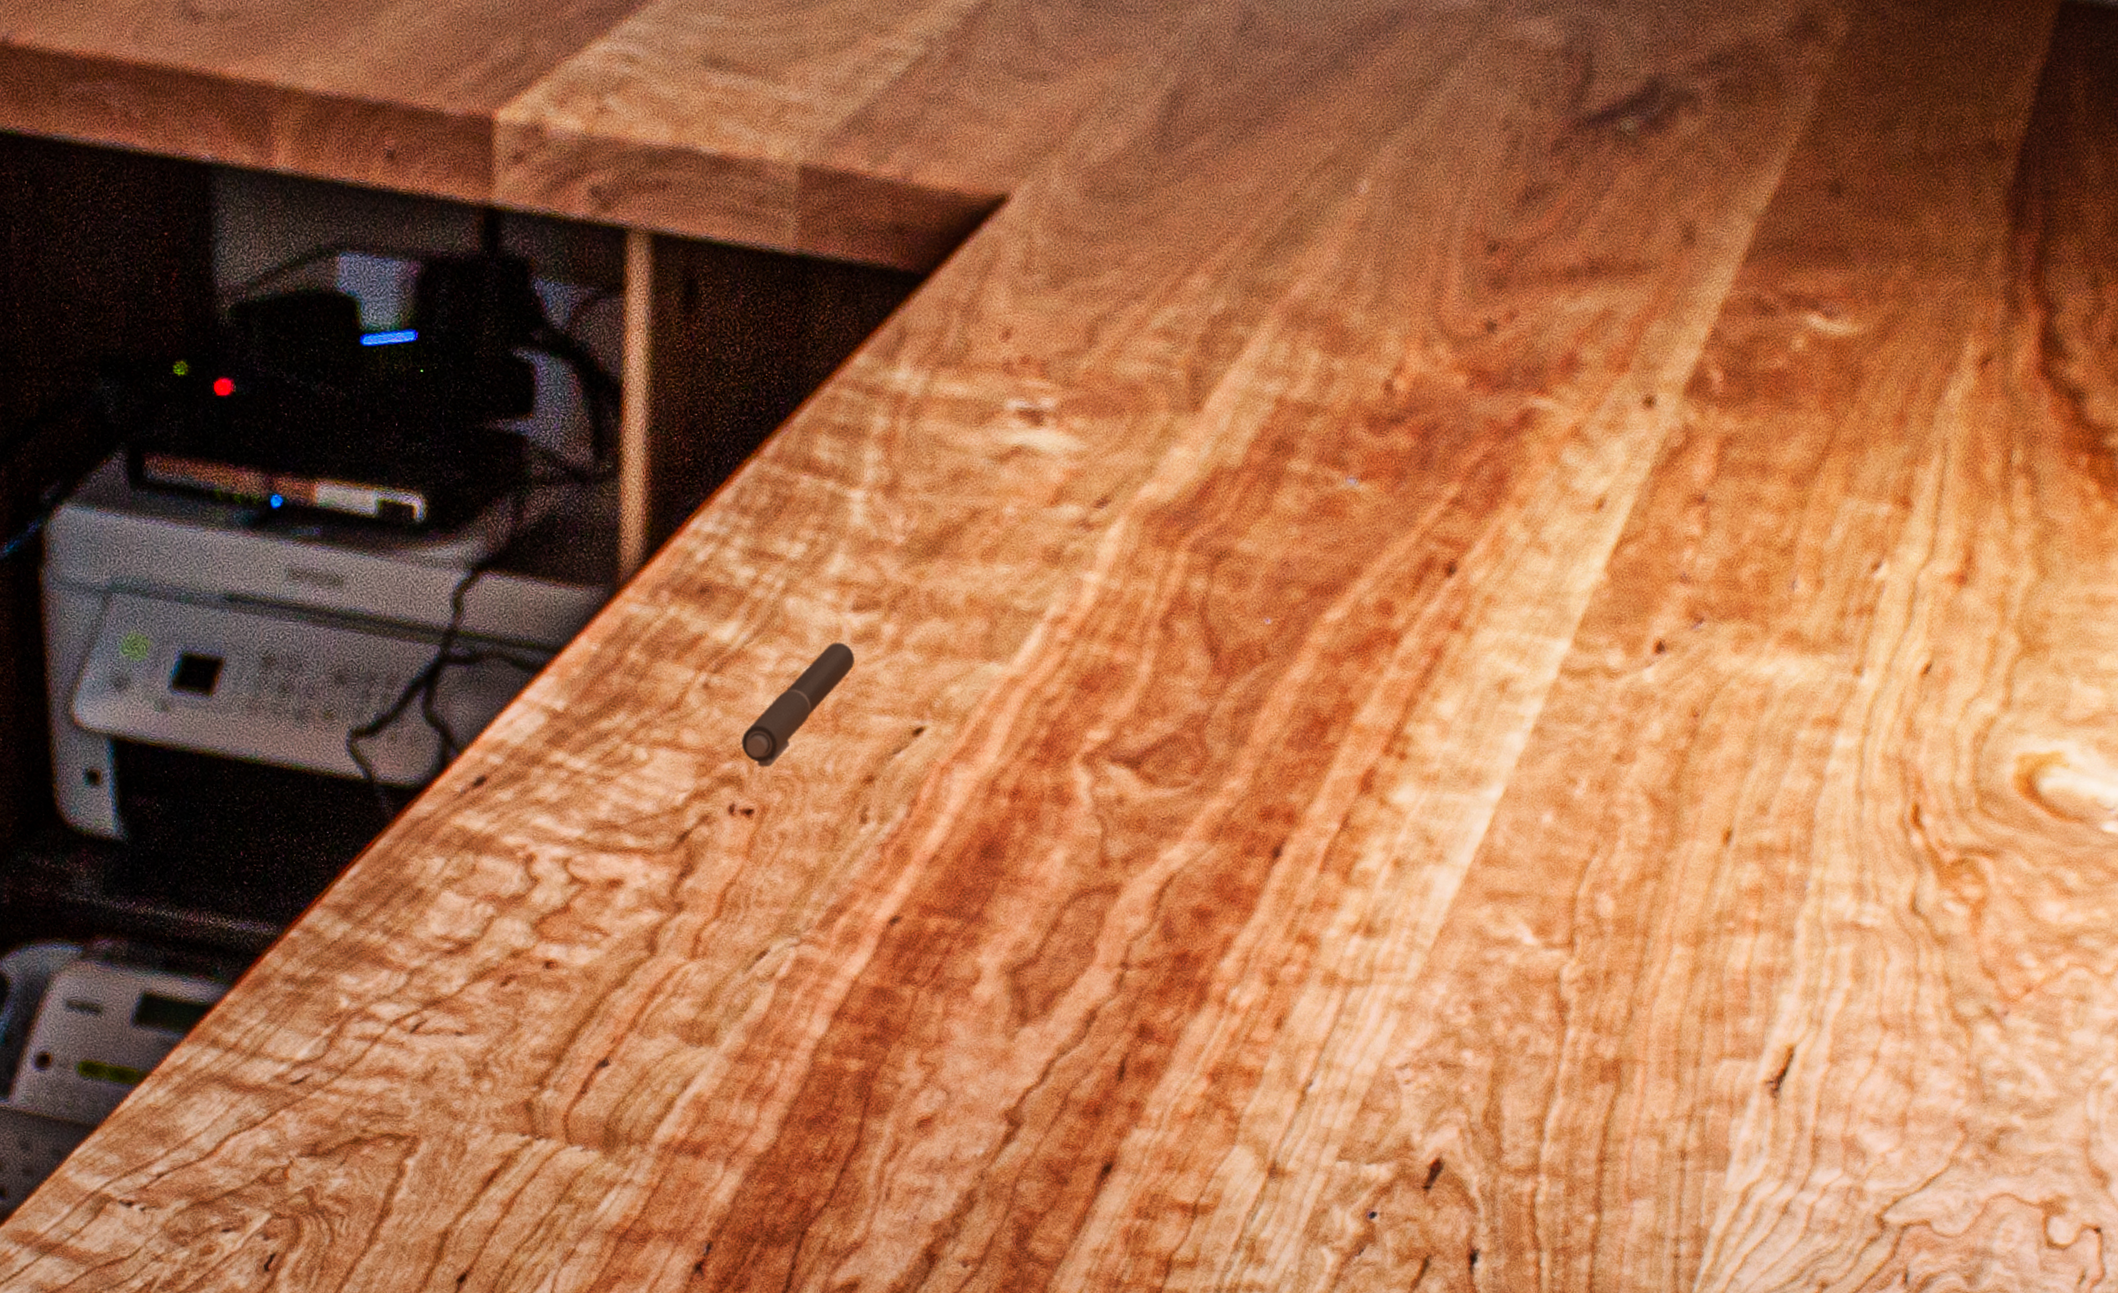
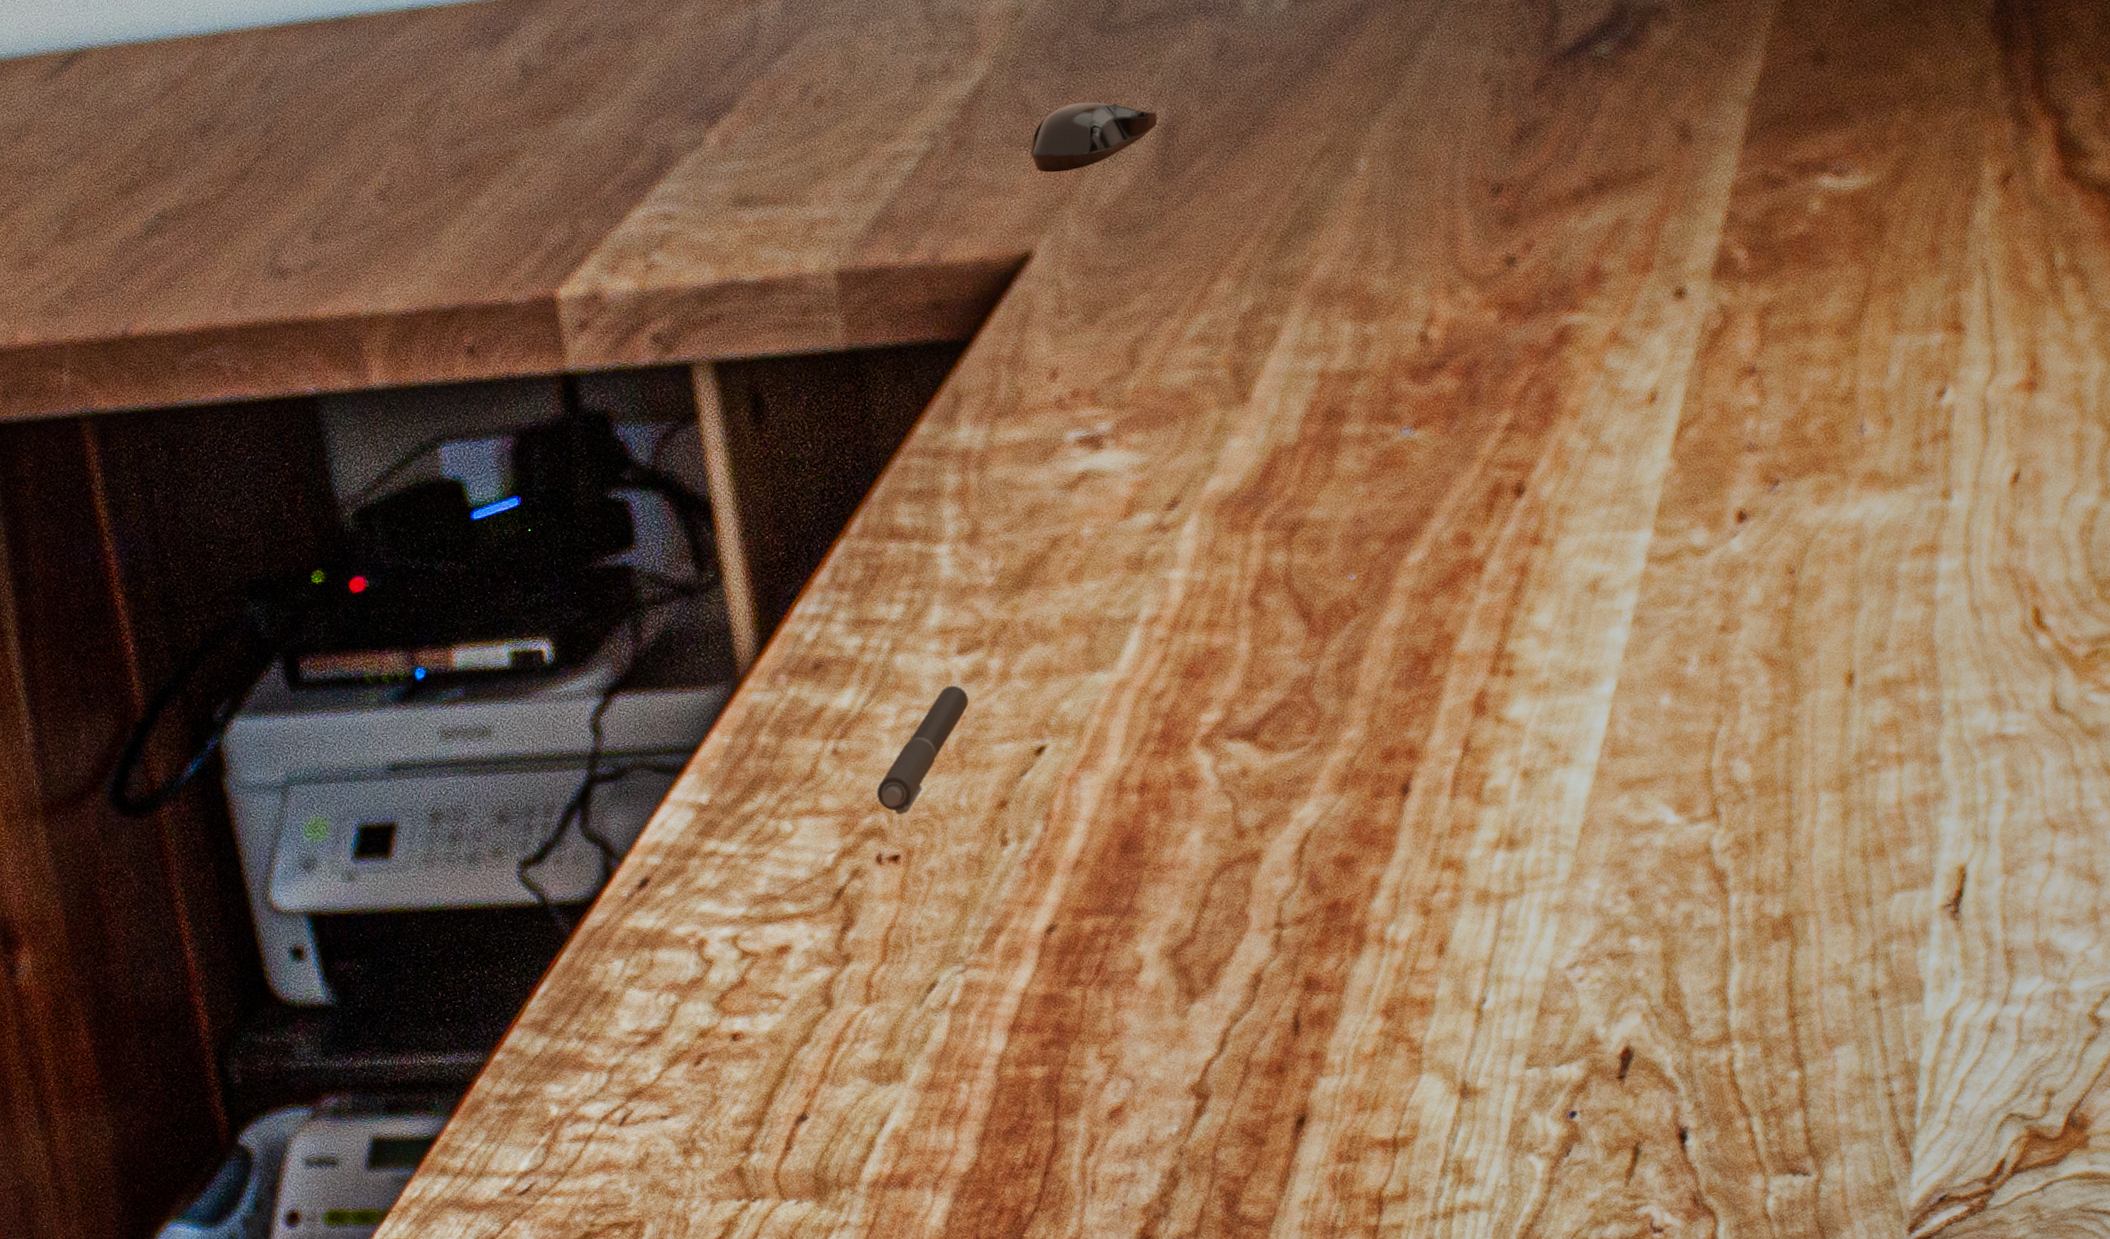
computer mouse: none [1027,42,1167,117] -> present [1030,101,1158,173]

